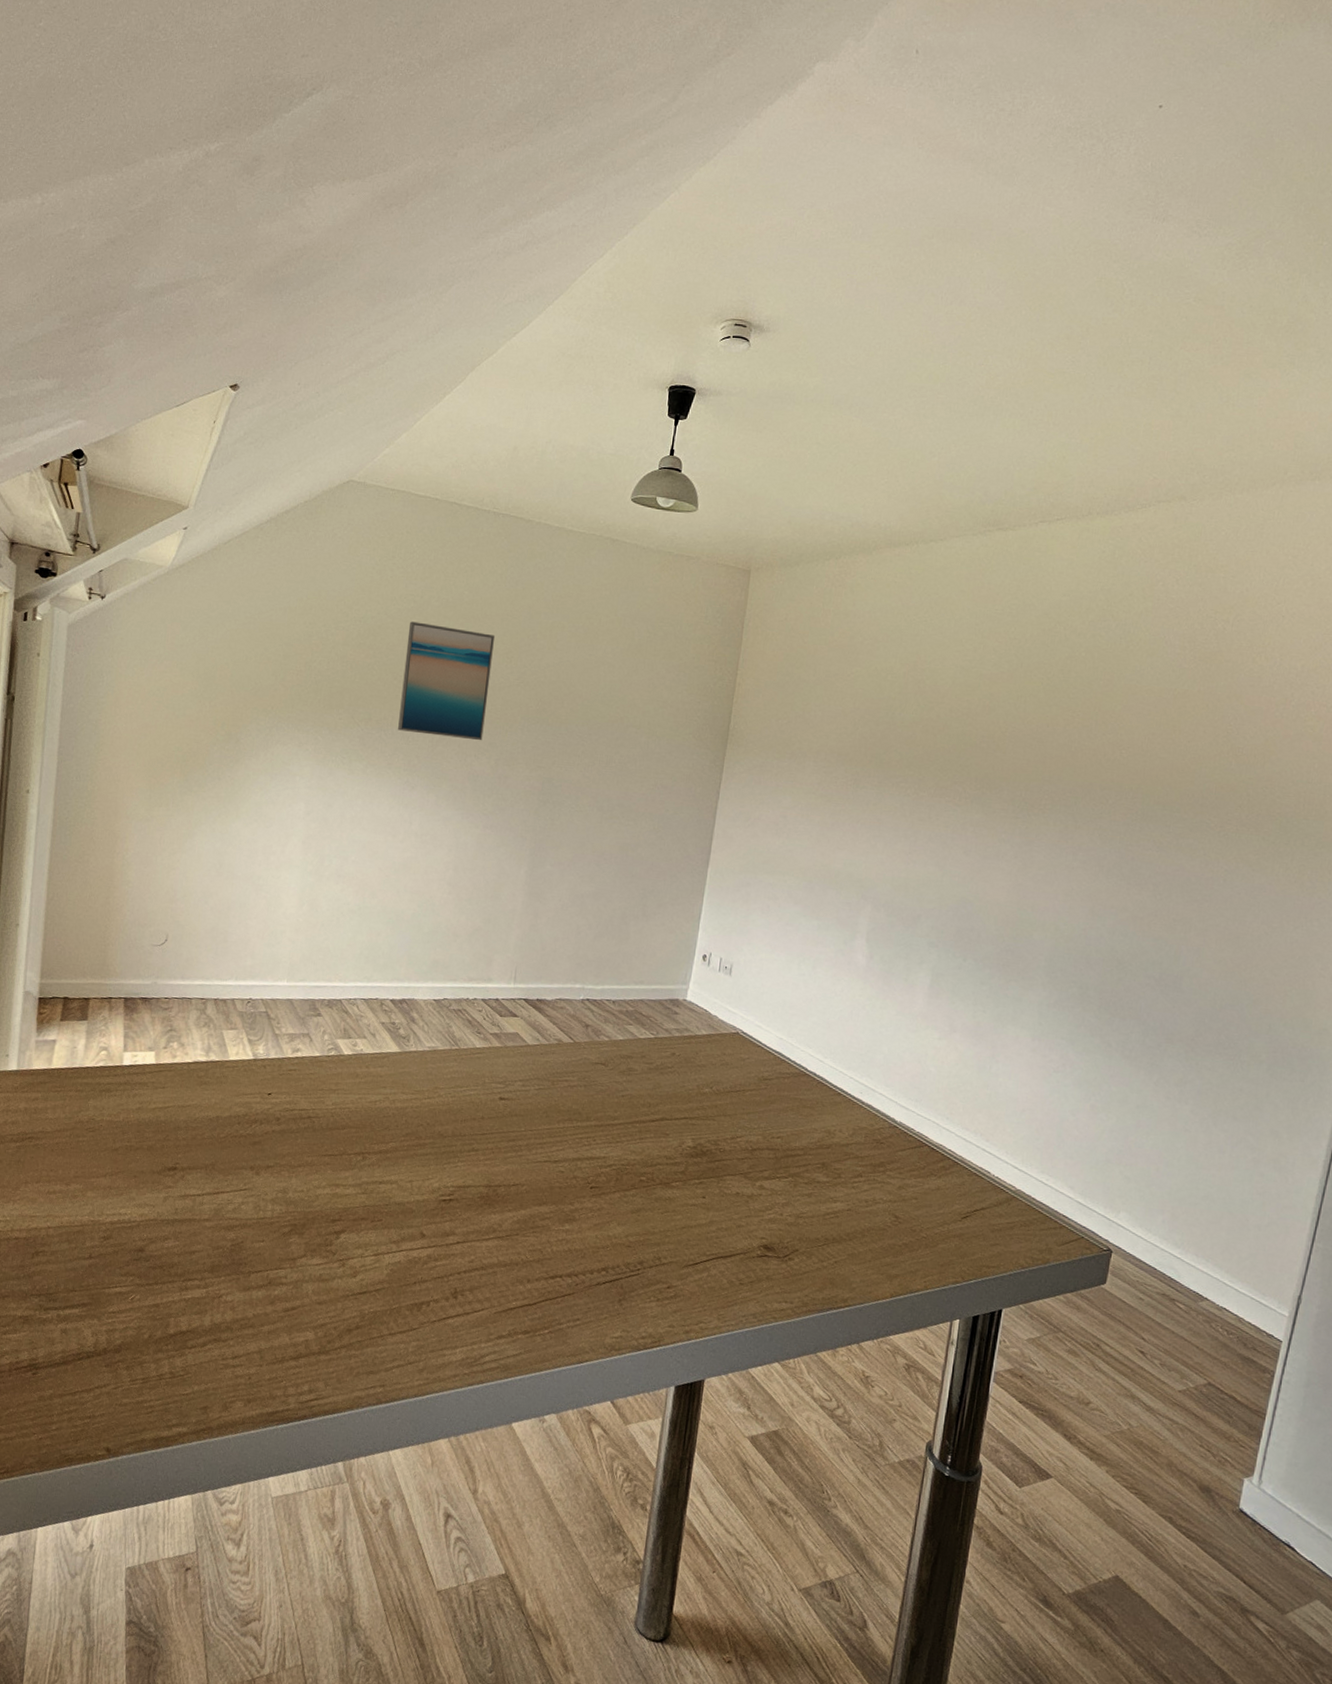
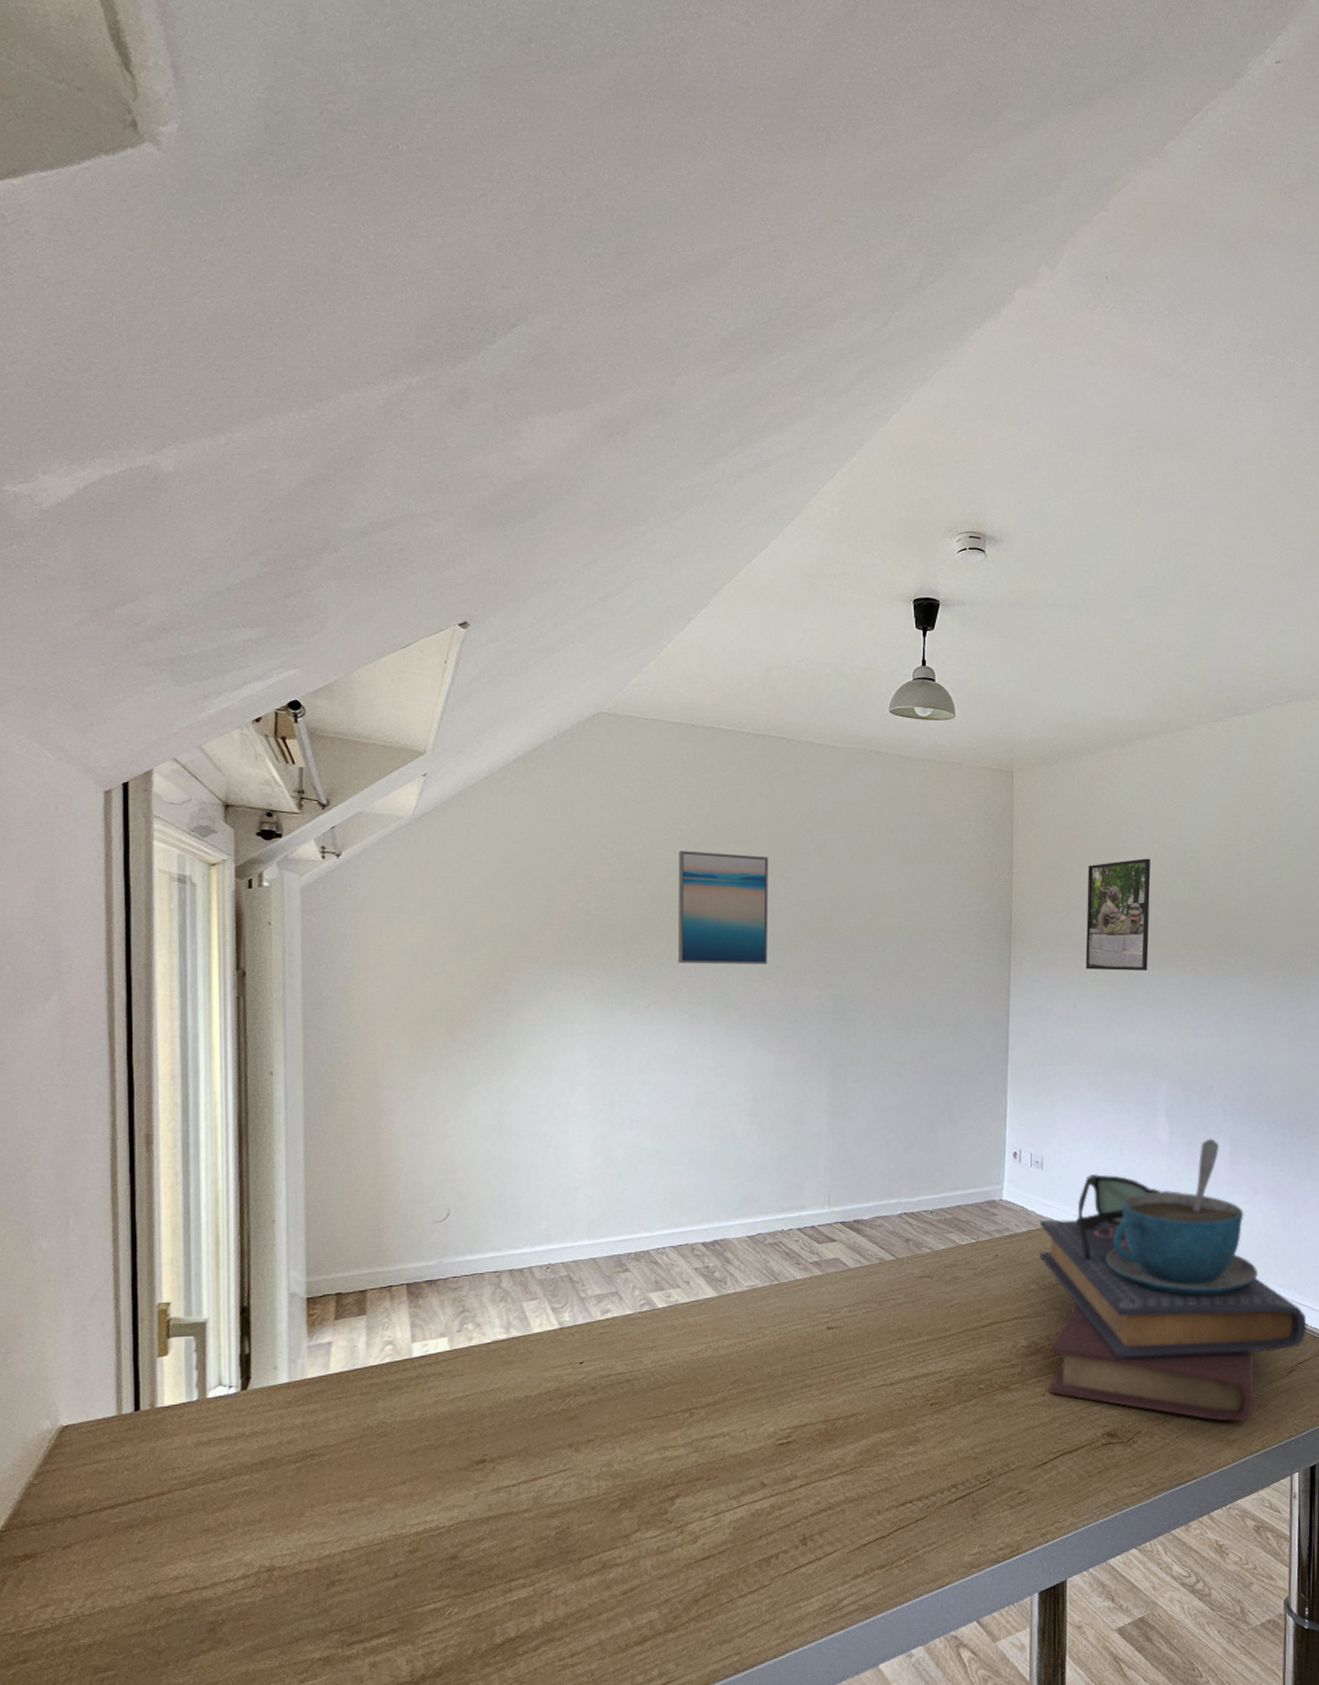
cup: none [710,968,990,1259] -> present [1039,1138,1307,1422]
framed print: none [801,672,884,788] -> present [1085,858,1151,971]

